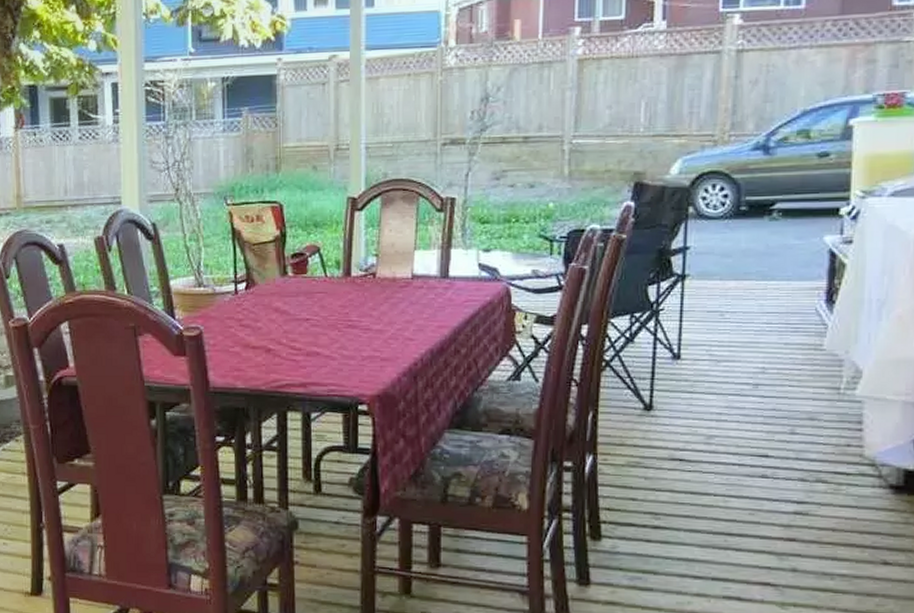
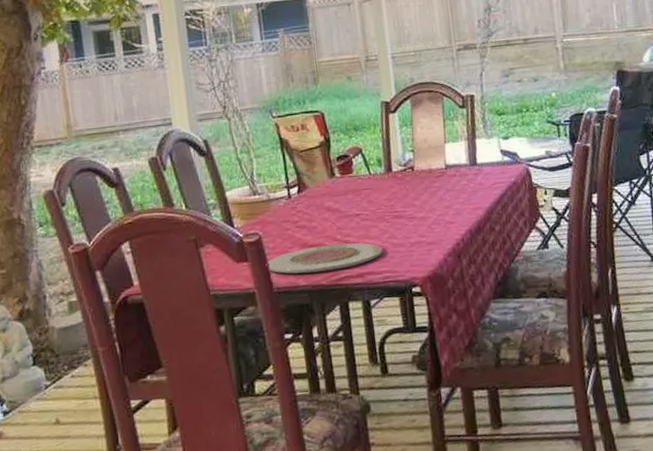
plate: none [204,348,330,376] -> present [266,242,382,274]

